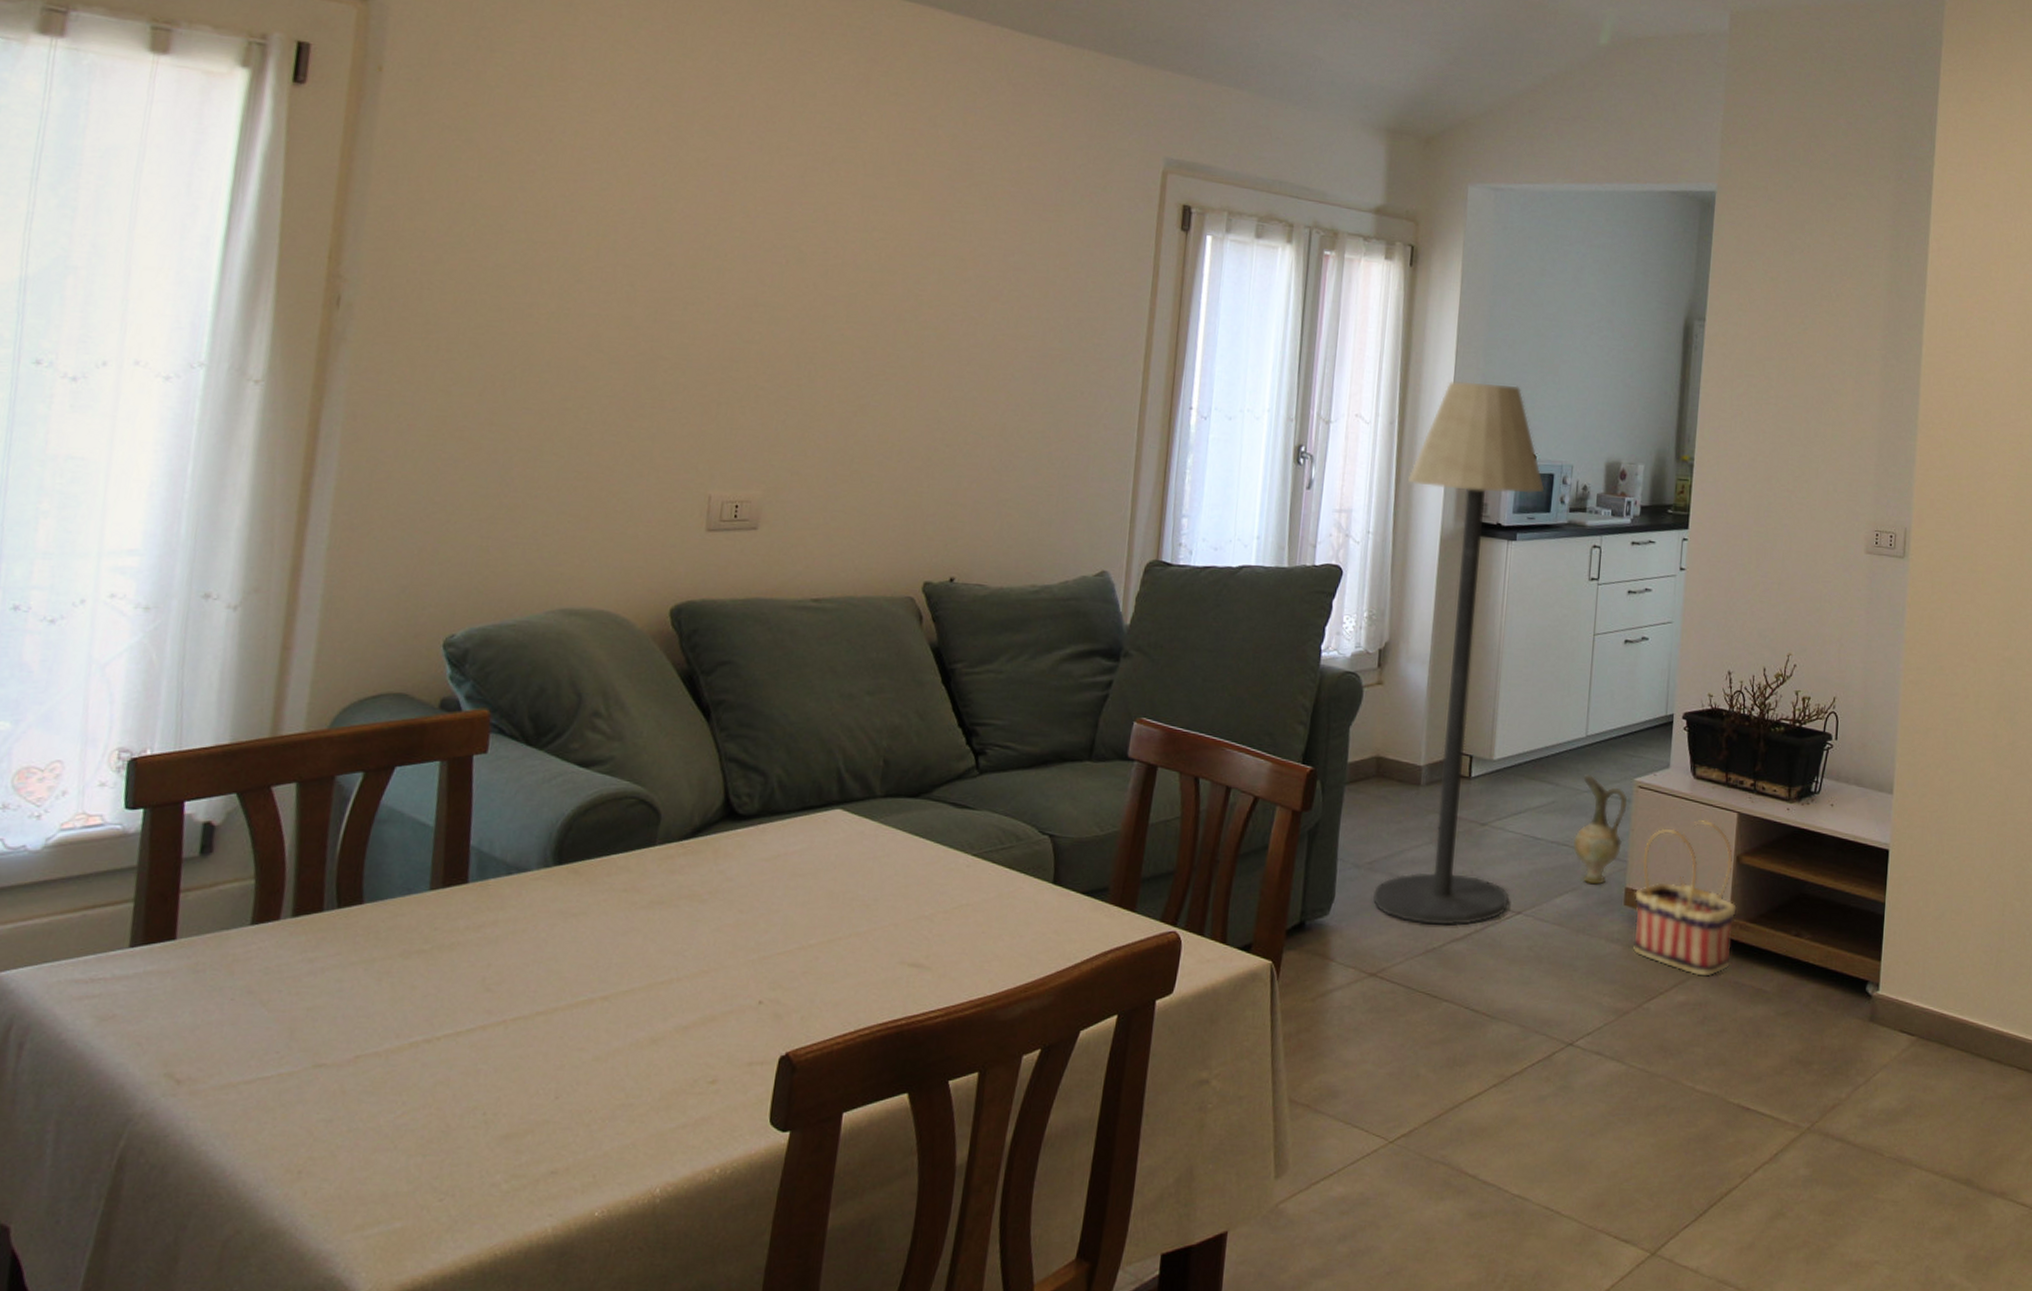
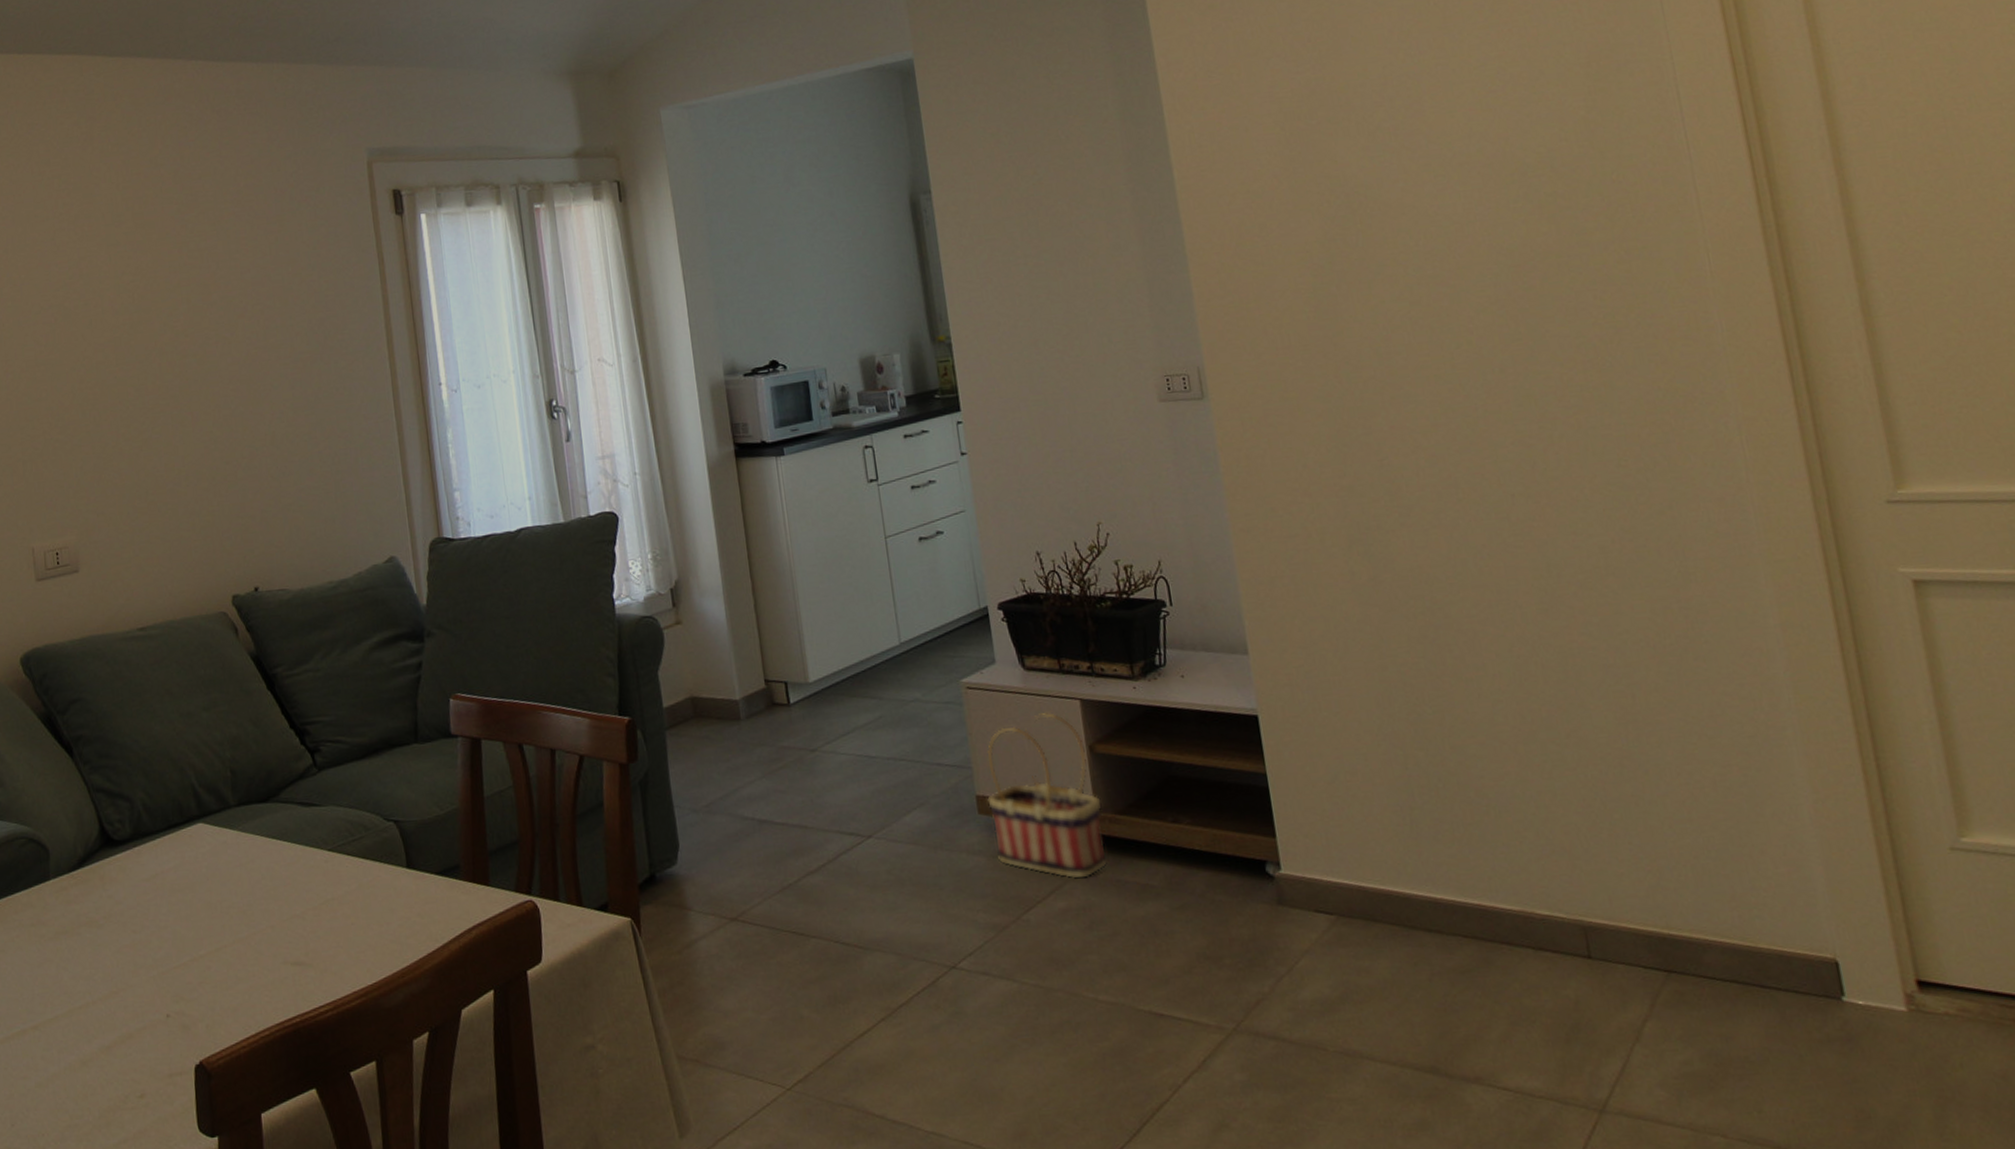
floor lamp: present [1373,381,1545,926] -> none [661,298,857,861]
ceramic jug: present [1572,773,1628,885] -> none [906,682,963,797]

